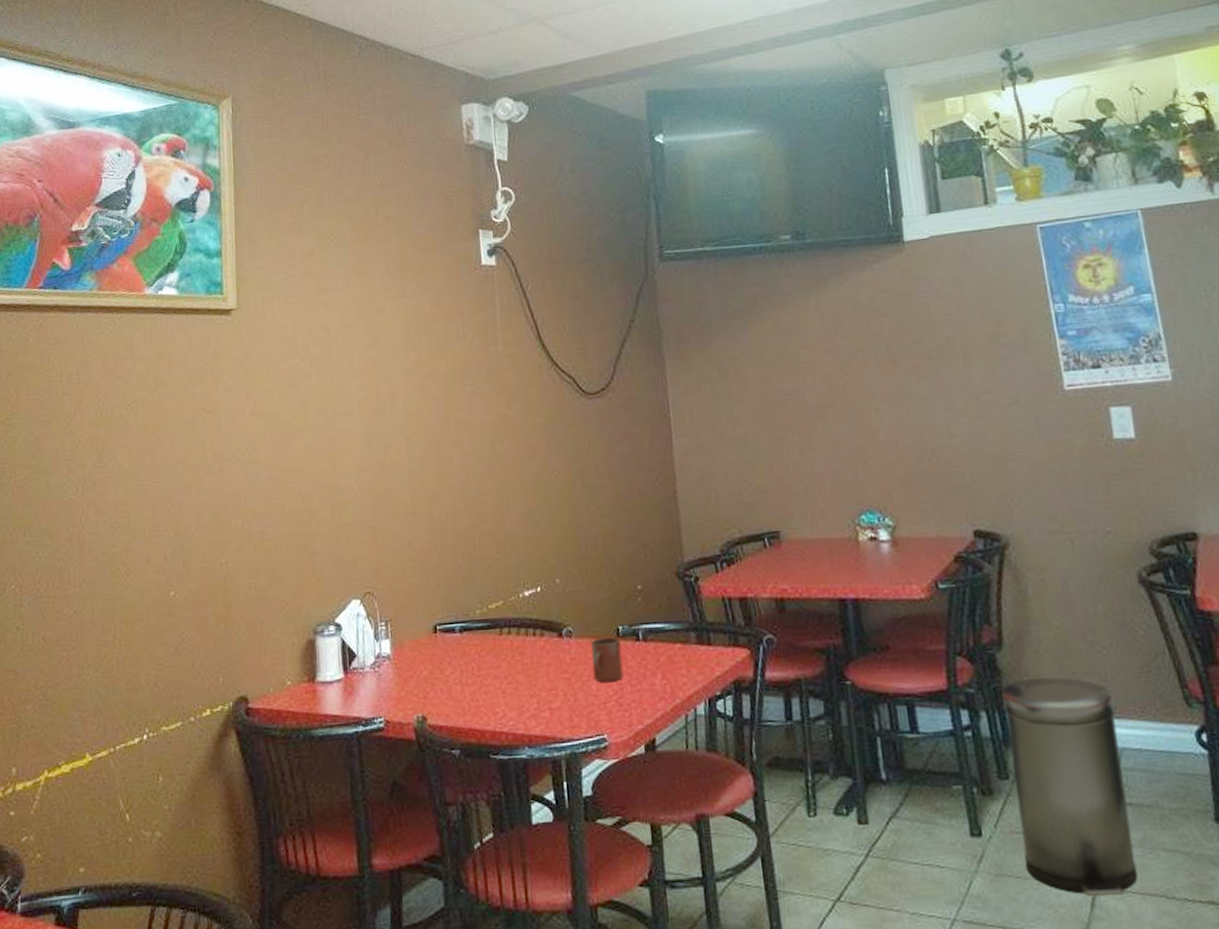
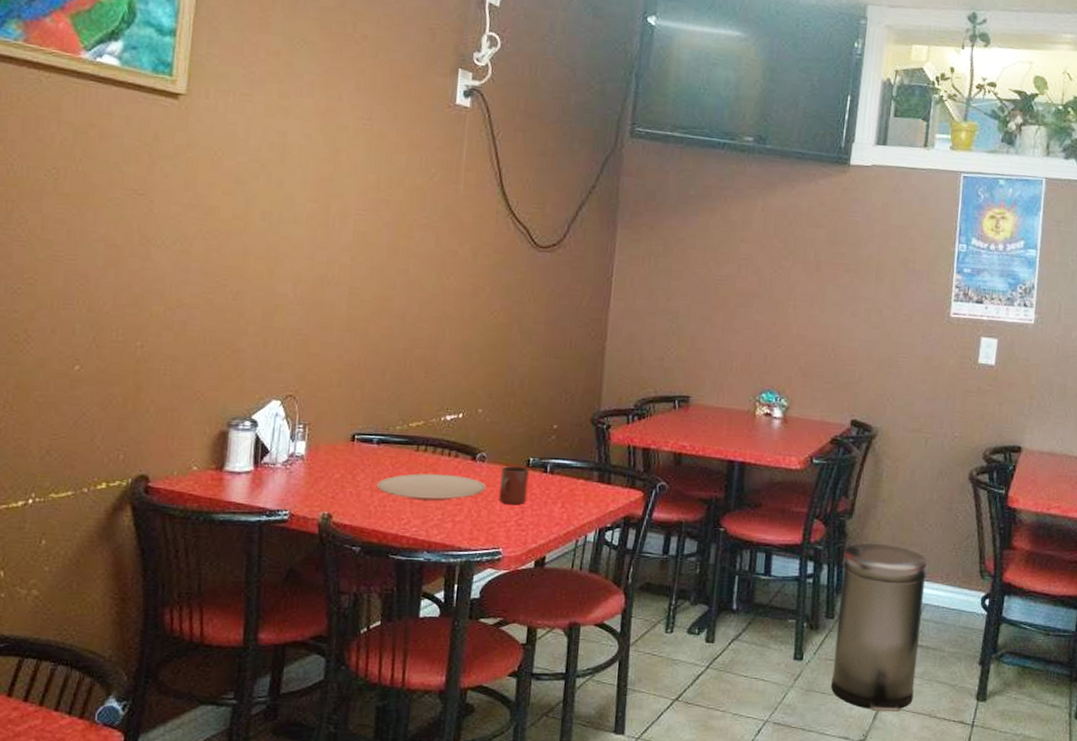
plate: none [466,656,579,690] -> present [376,473,487,501]

